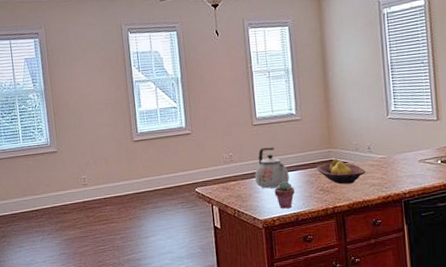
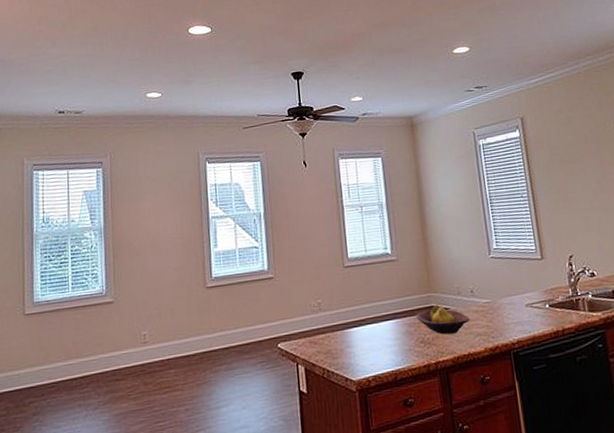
kettle: present [254,147,290,189] -> none [346,292,386,342]
potted succulent: present [274,181,295,209] -> none [369,332,393,367]

